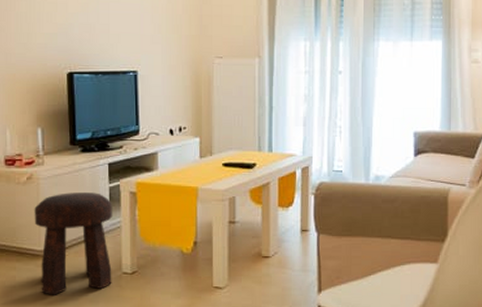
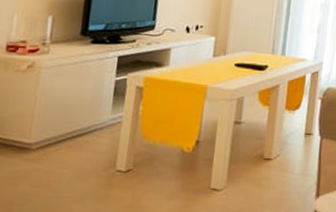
stool: present [34,193,112,295] -> none [22,83,116,193]

